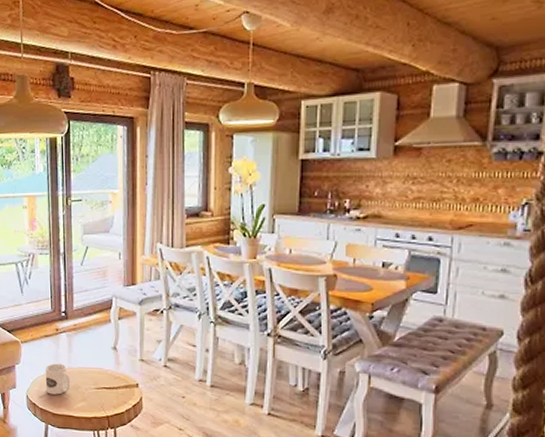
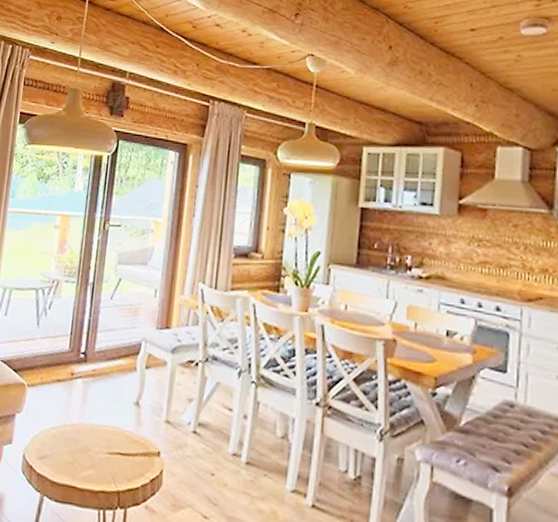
mug: present [45,363,71,395] -> none [47,416,80,458]

